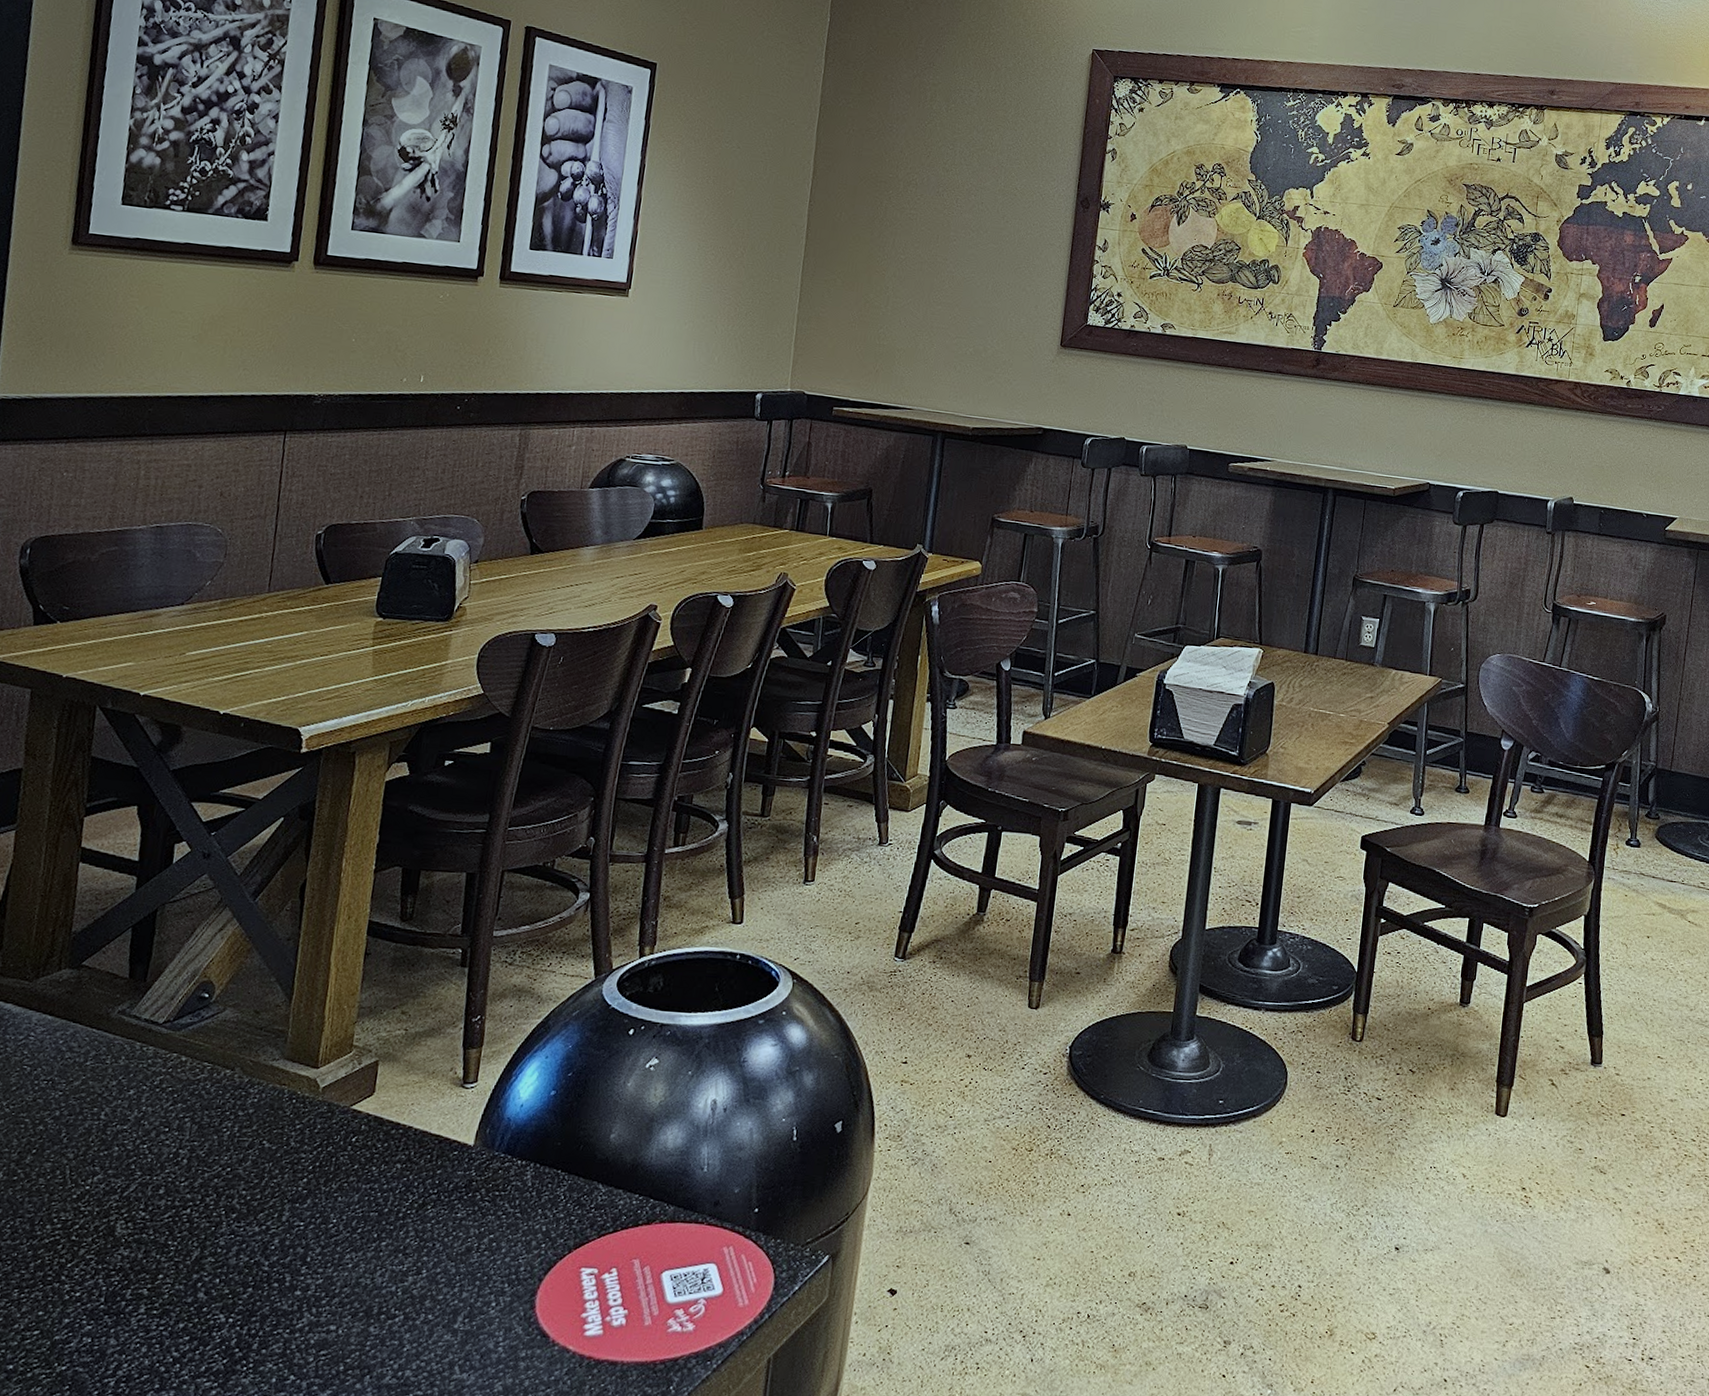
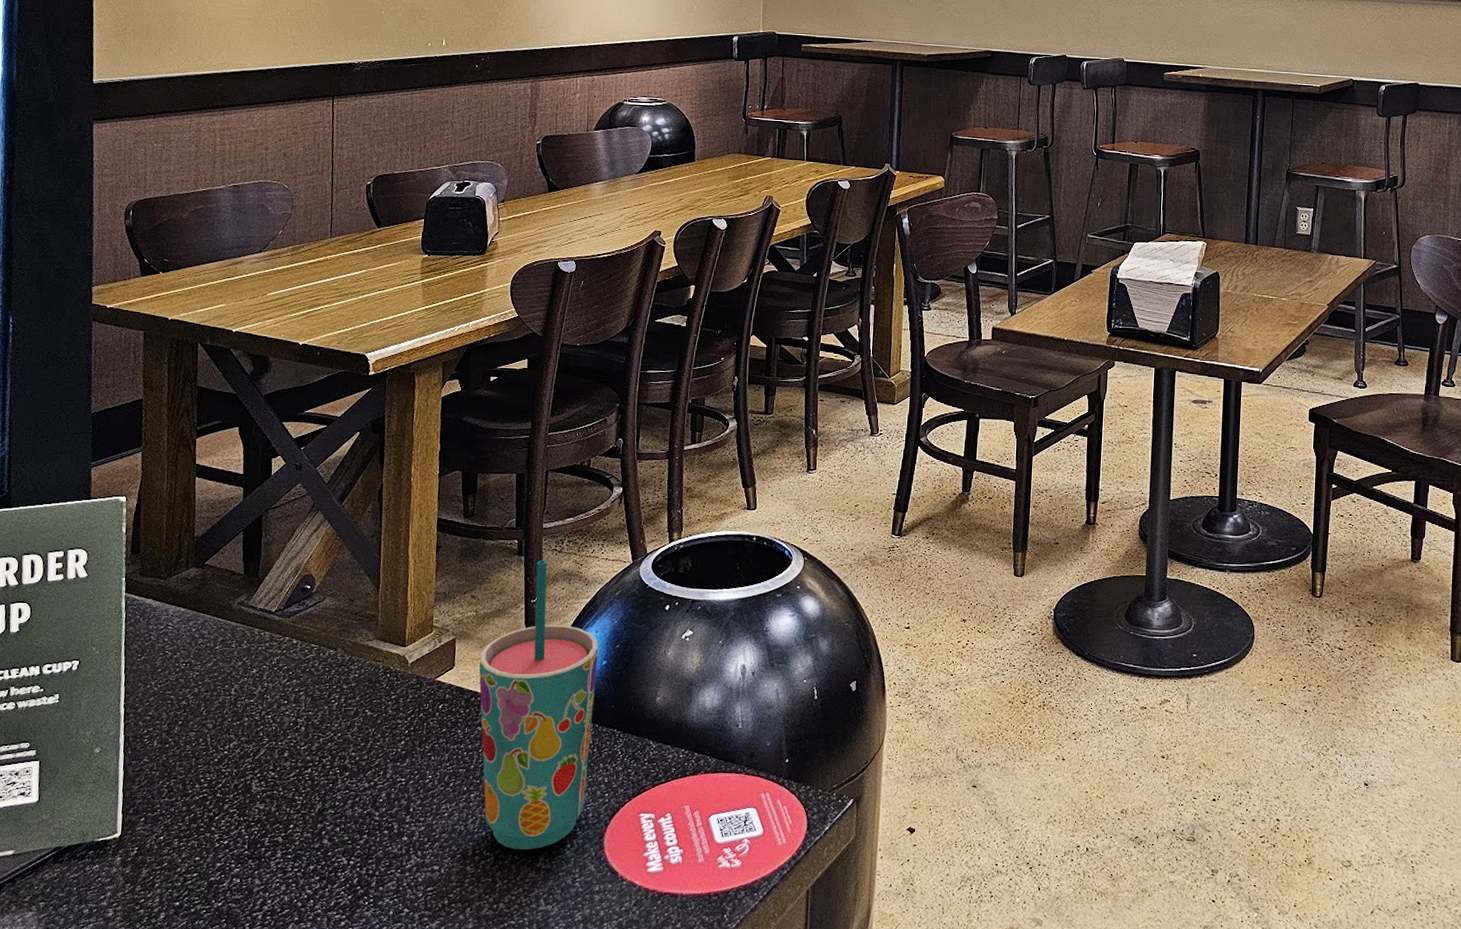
cup: none [396,973,548,1308] -> present [479,560,598,850]

